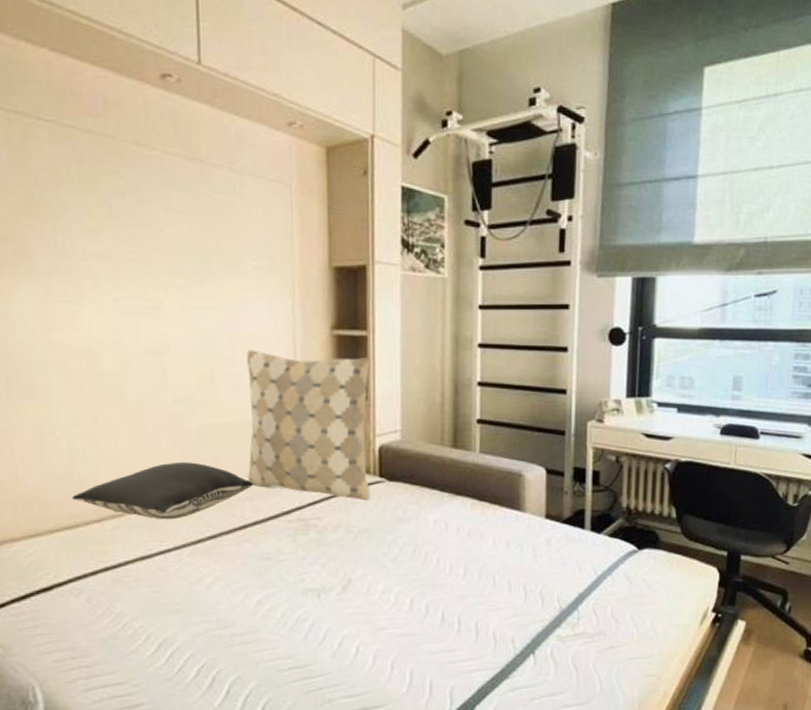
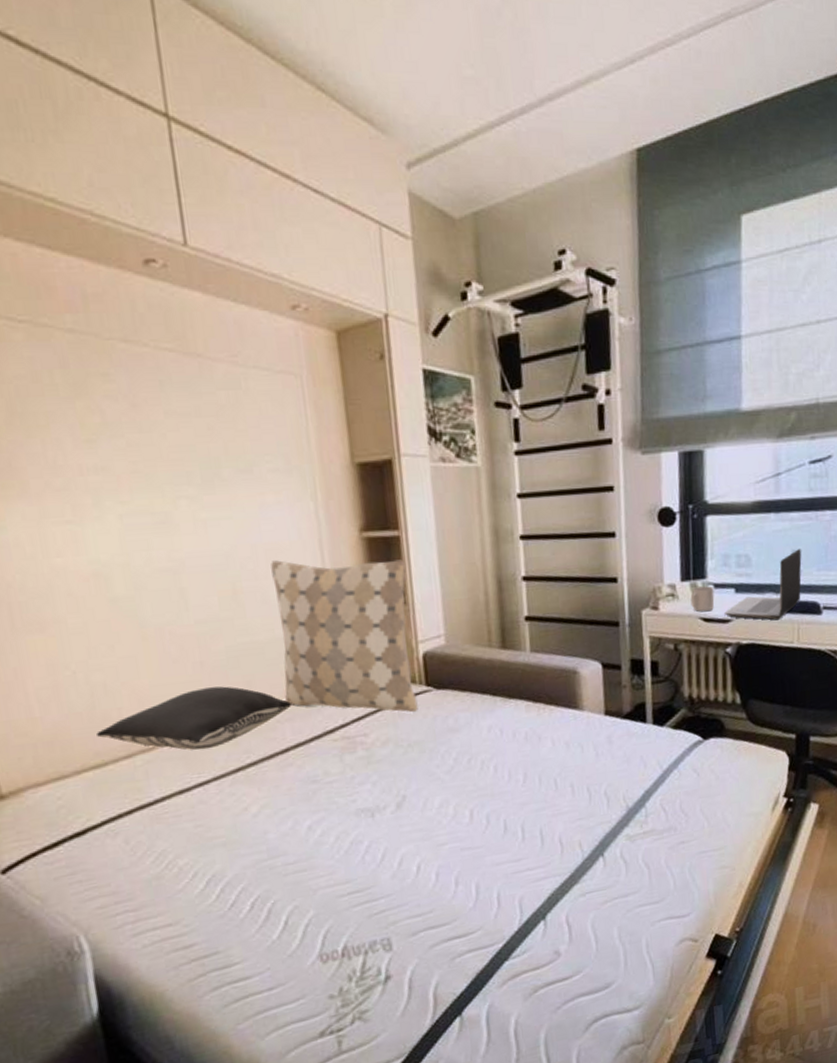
mug: none [634,404,657,428] -> present [690,586,715,612]
laptop computer: none [666,376,743,441] -> present [724,549,802,621]

